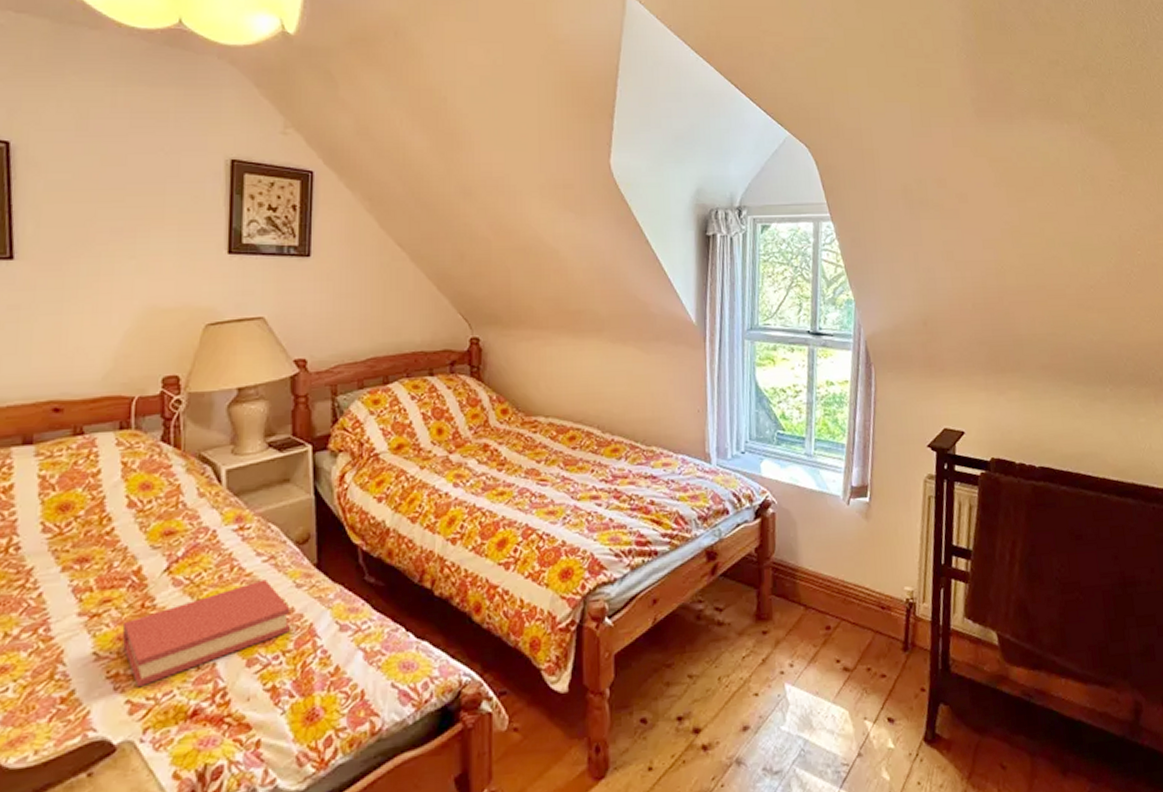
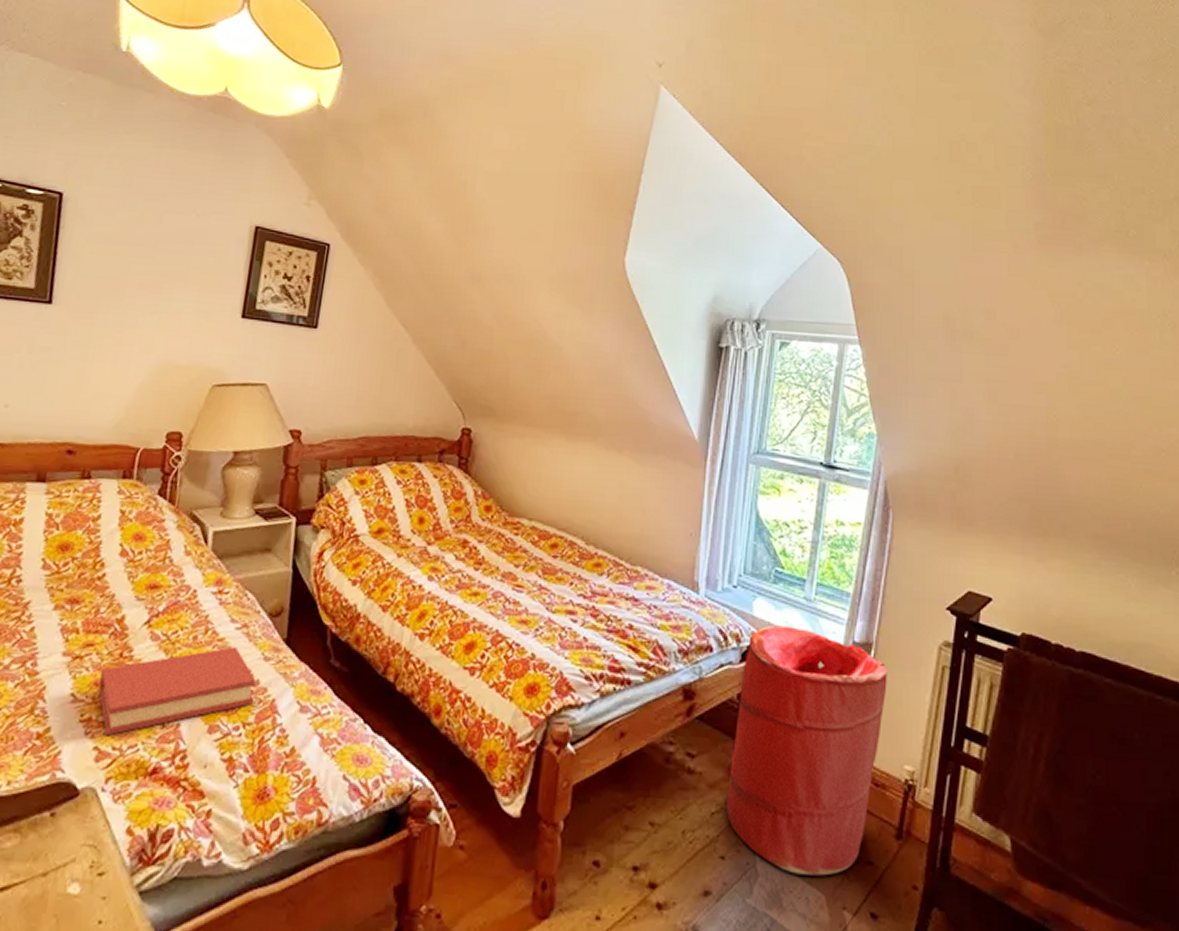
laundry hamper: none [755,481,884,697] -> present [727,625,888,876]

